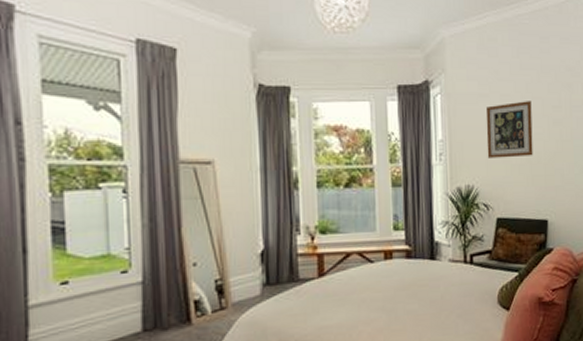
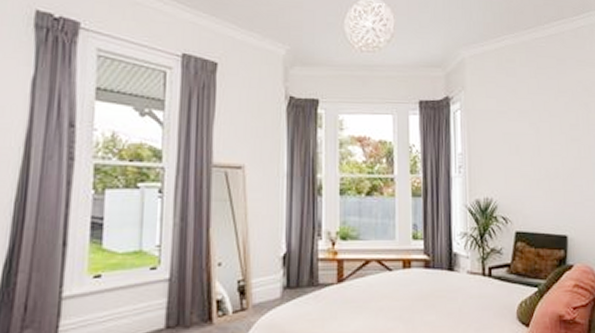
wall art: present [485,101,533,158] -> none [504,118,552,173]

